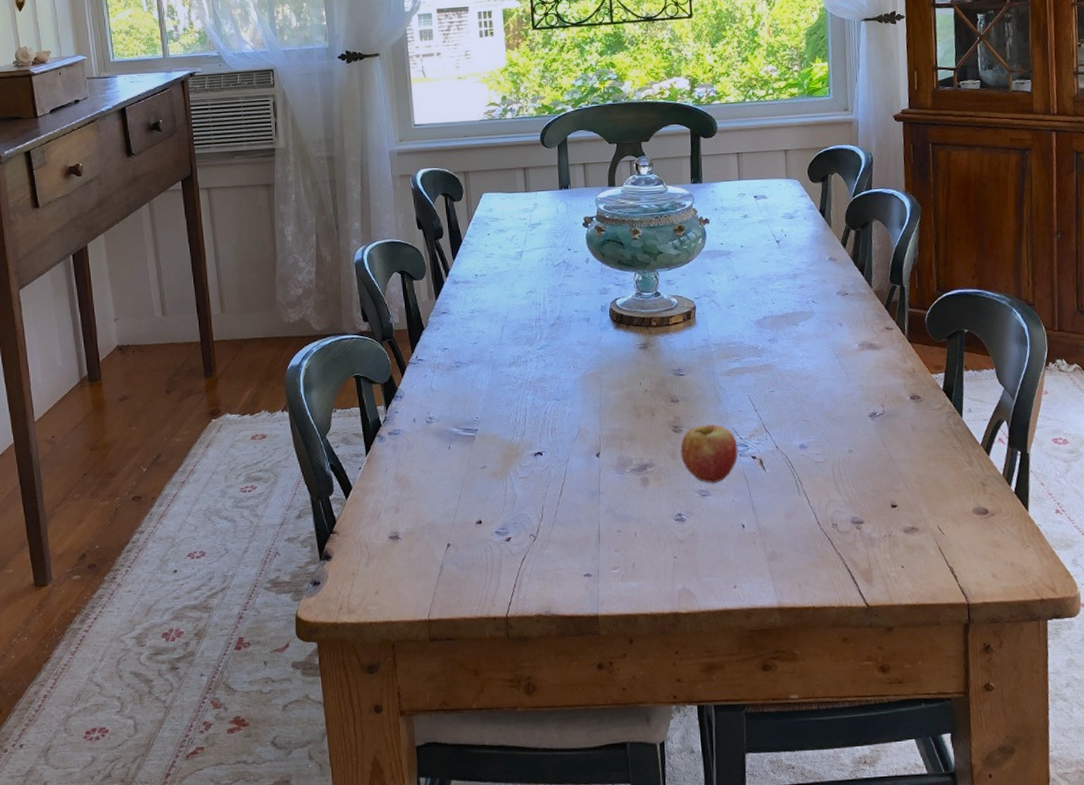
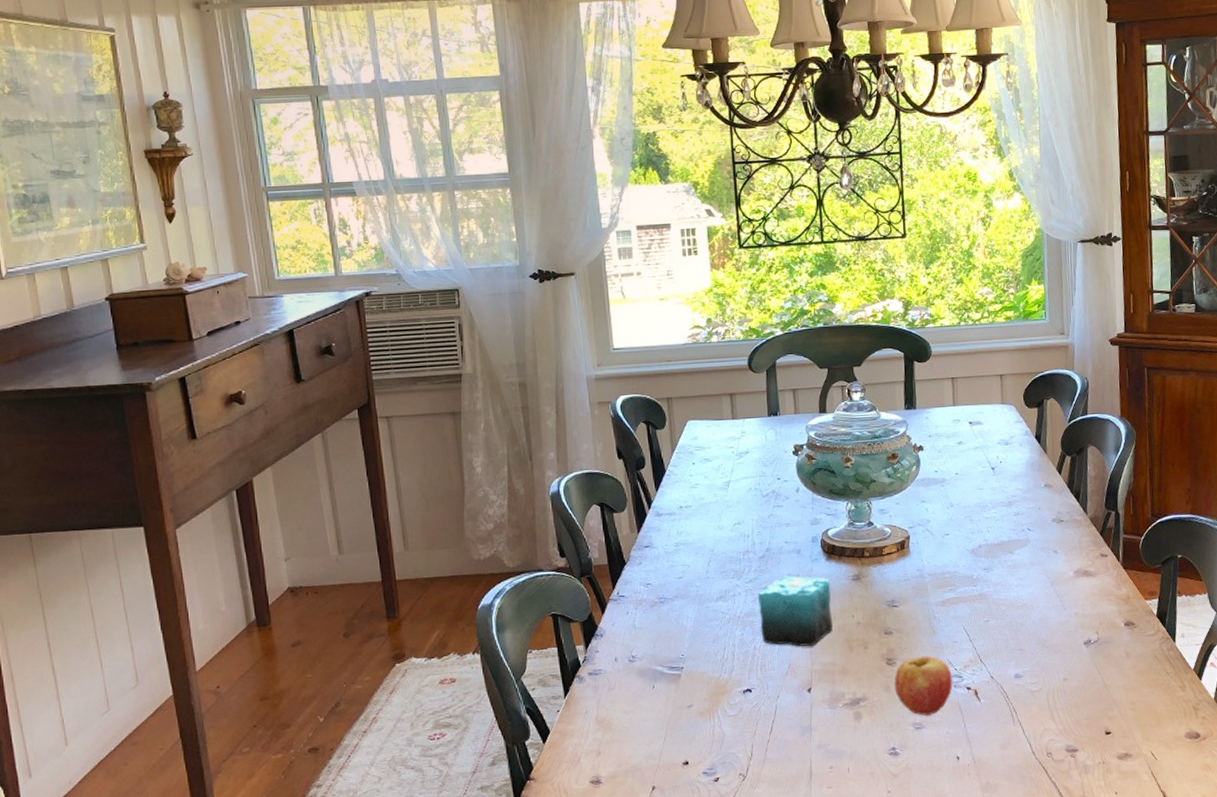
candle: none [548,342,622,413] -> present [757,574,834,647]

